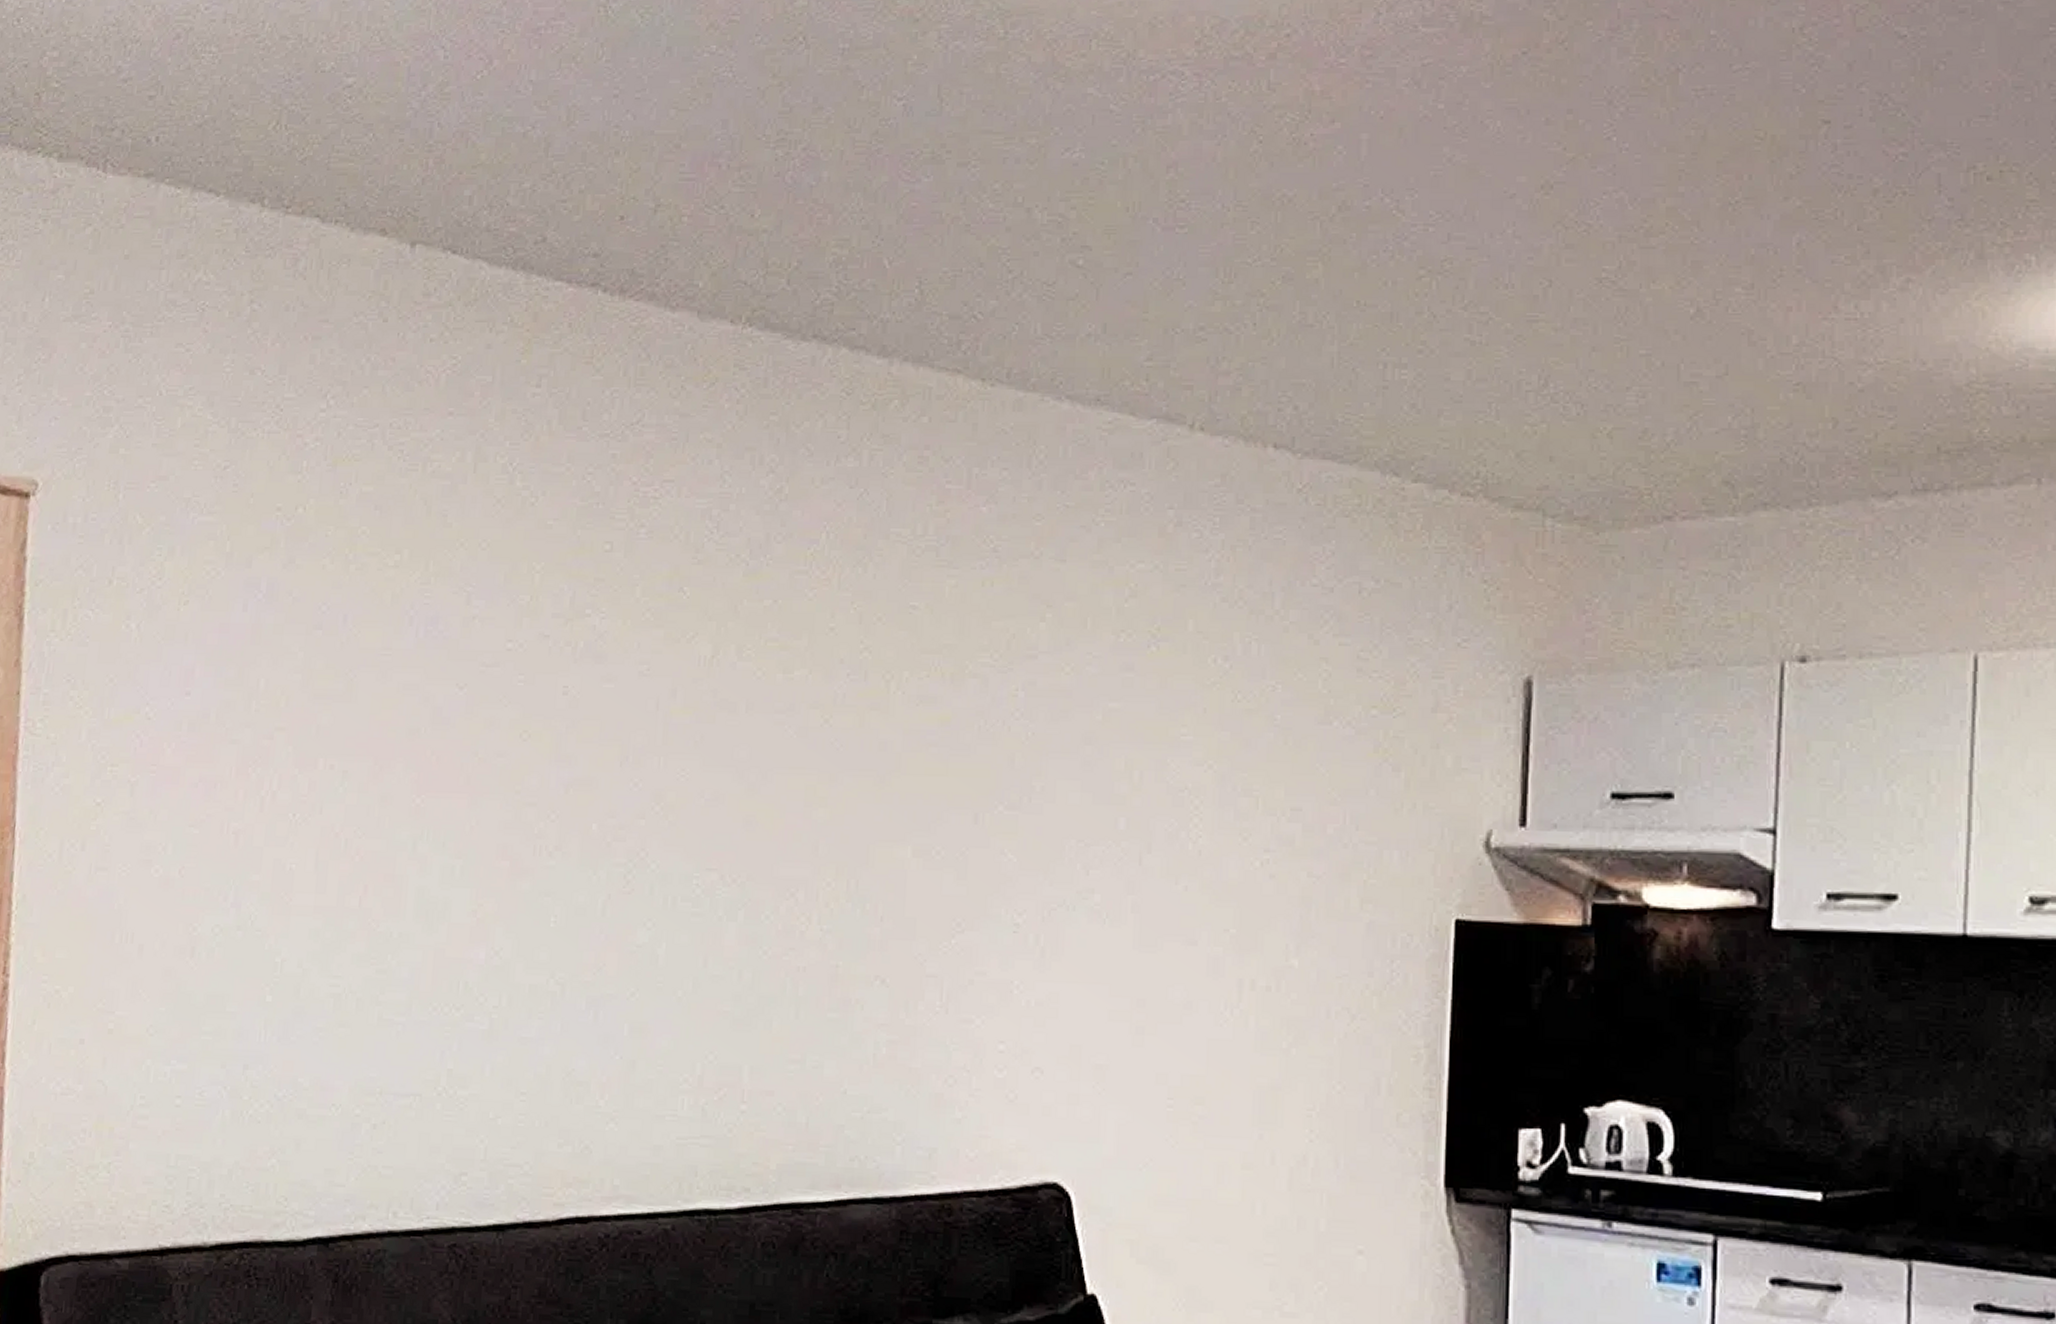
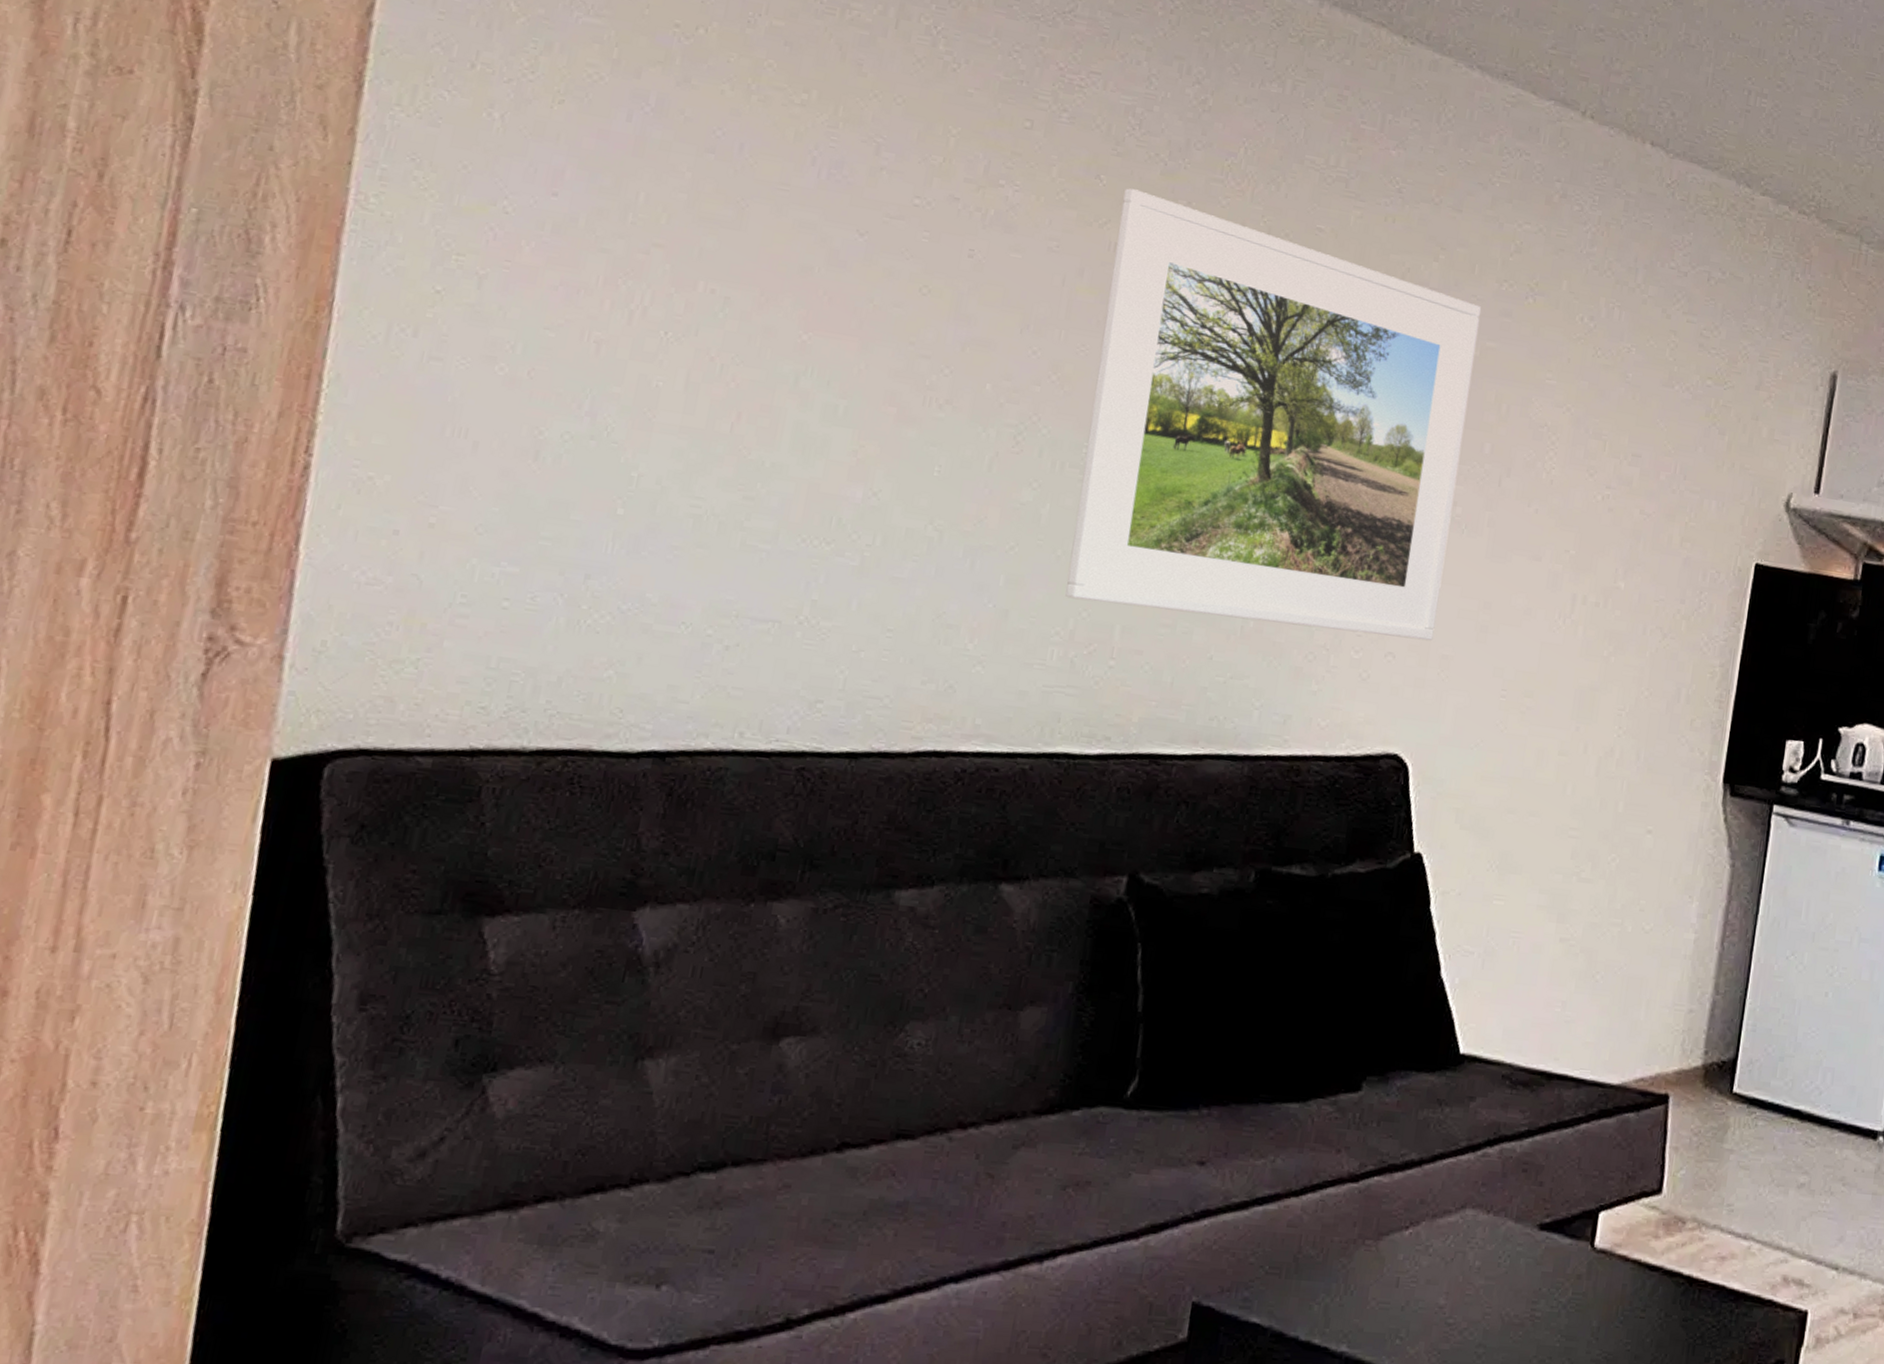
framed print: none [690,596,1098,1051] -> present [1065,188,1481,641]

